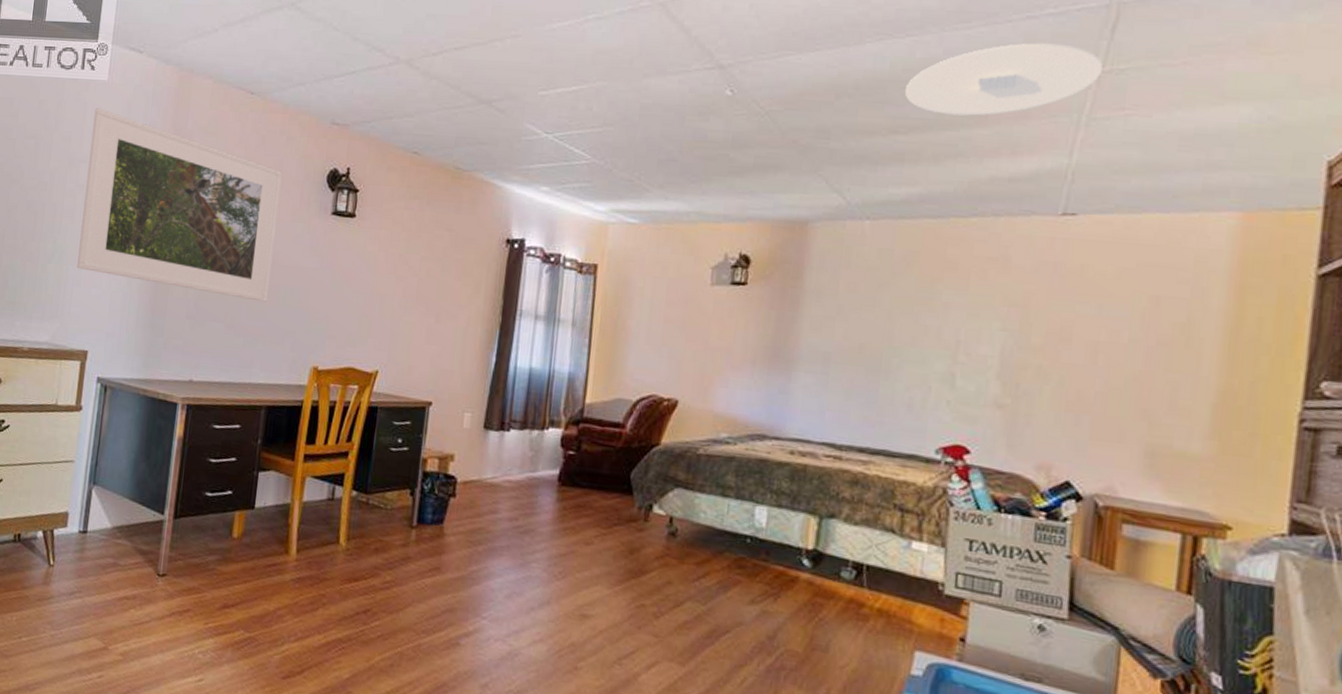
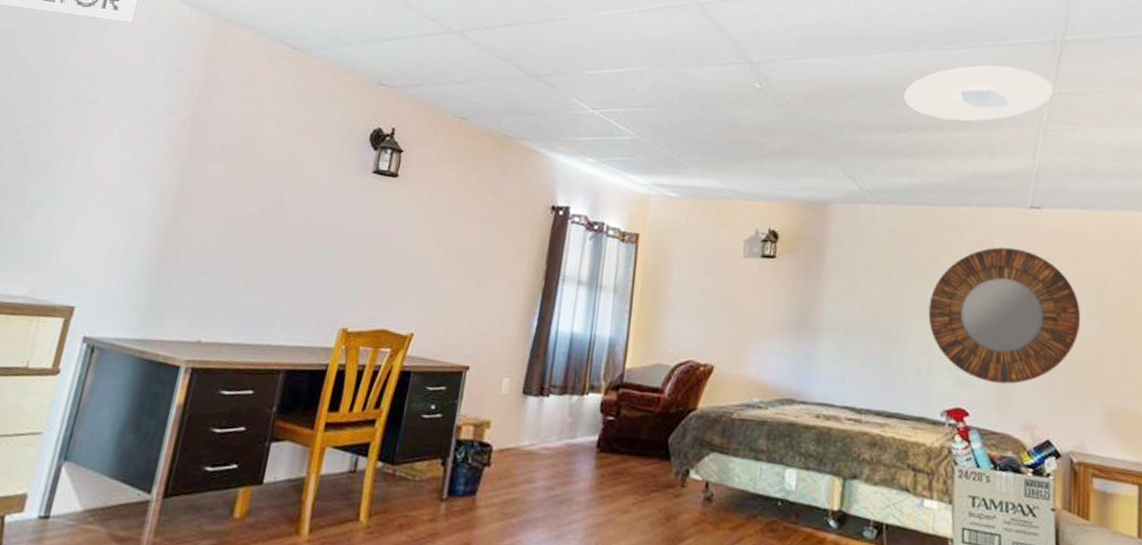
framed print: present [77,108,282,302] -> none [72,49,322,259]
home mirror: none [925,262,1121,419] -> present [928,247,1081,384]

